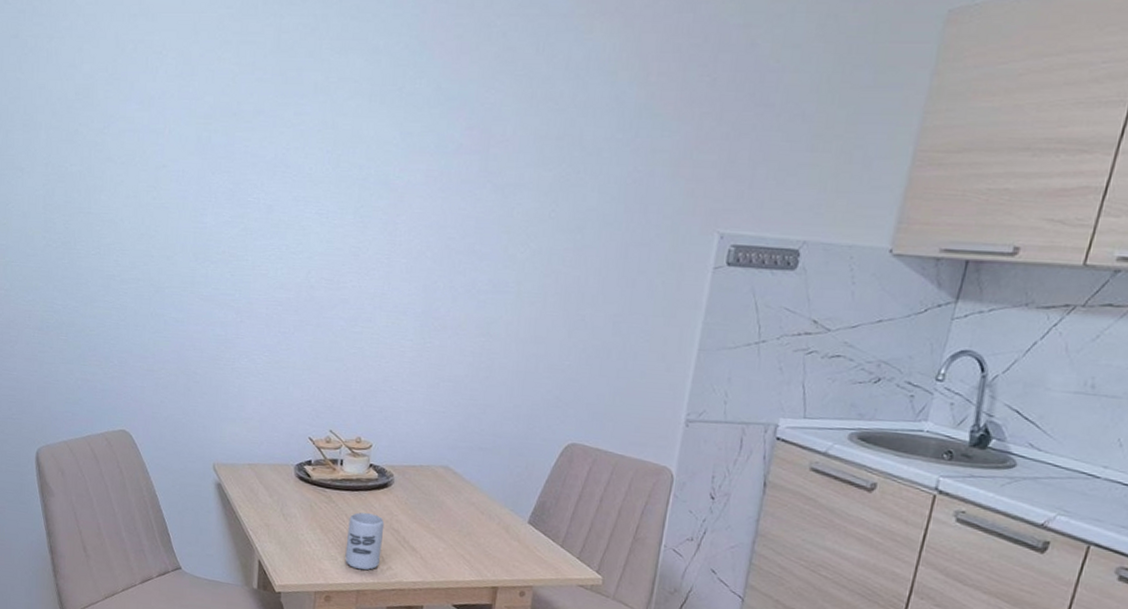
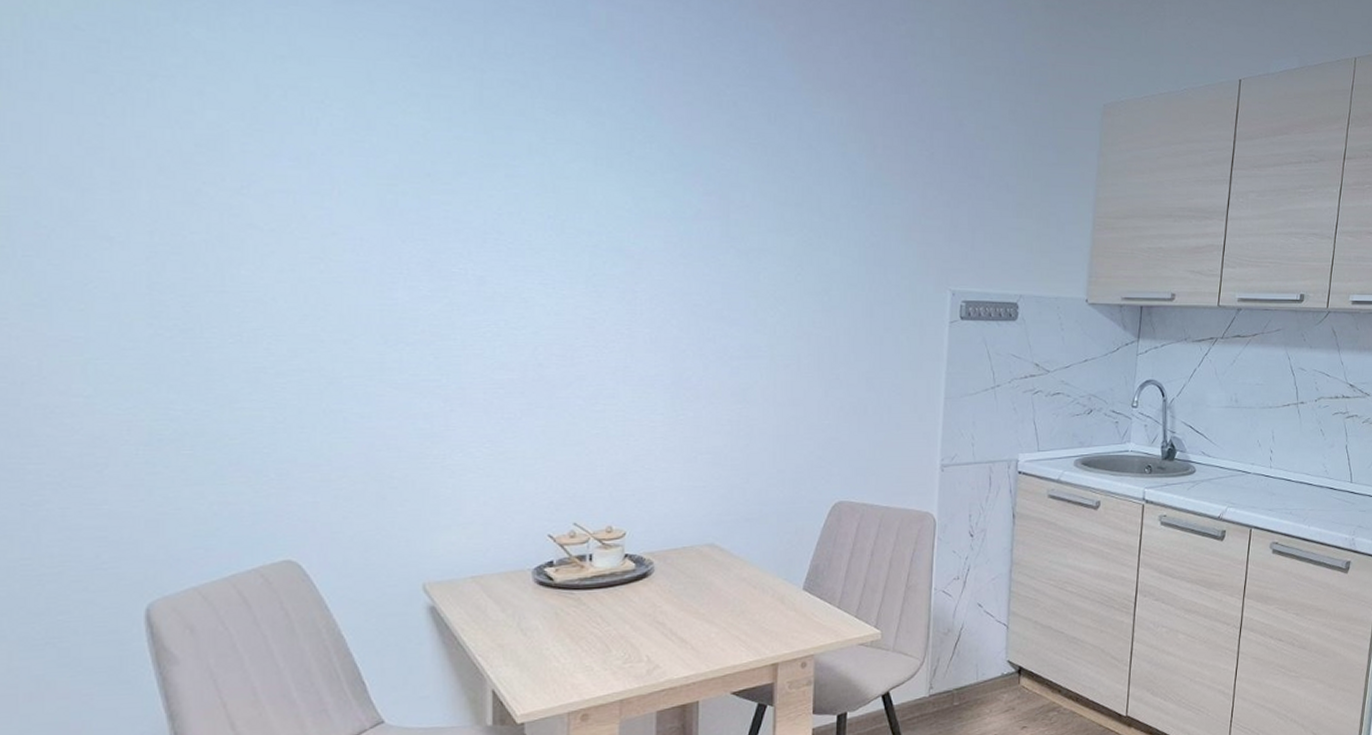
cup: present [345,512,385,571] -> none [603,609,647,676]

